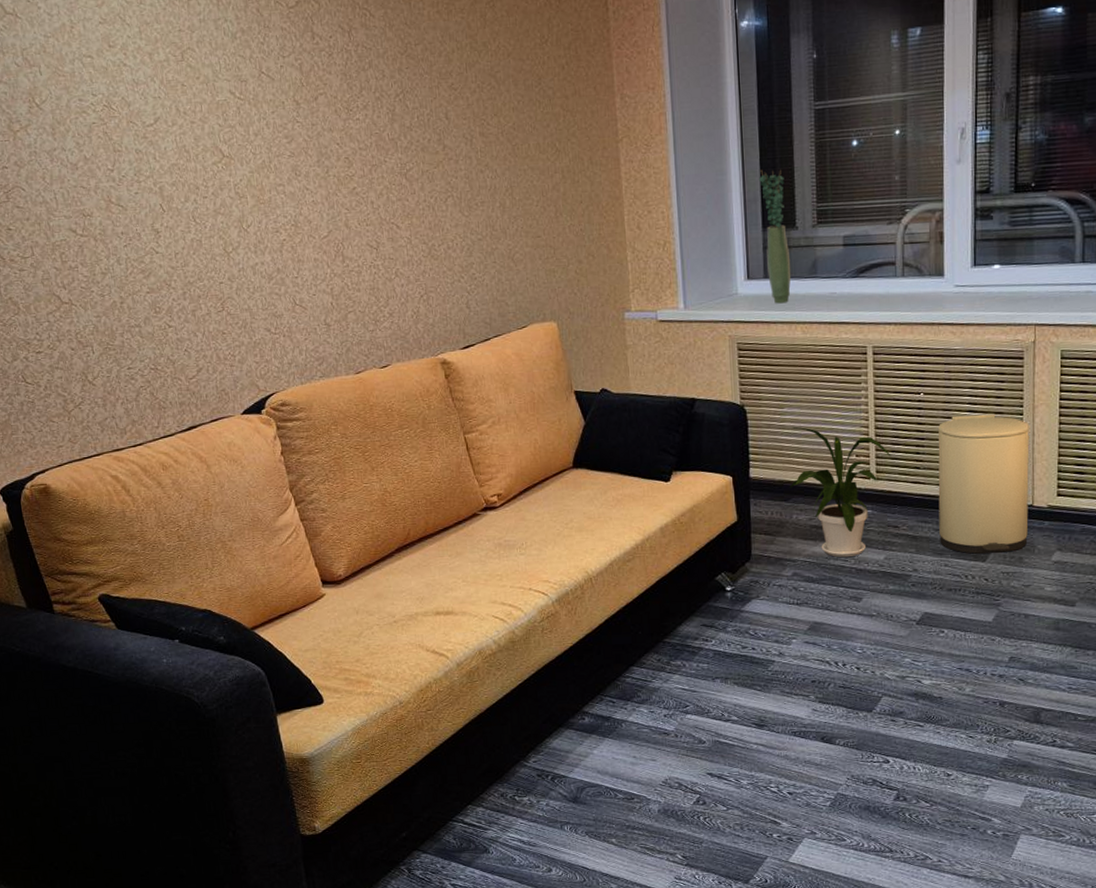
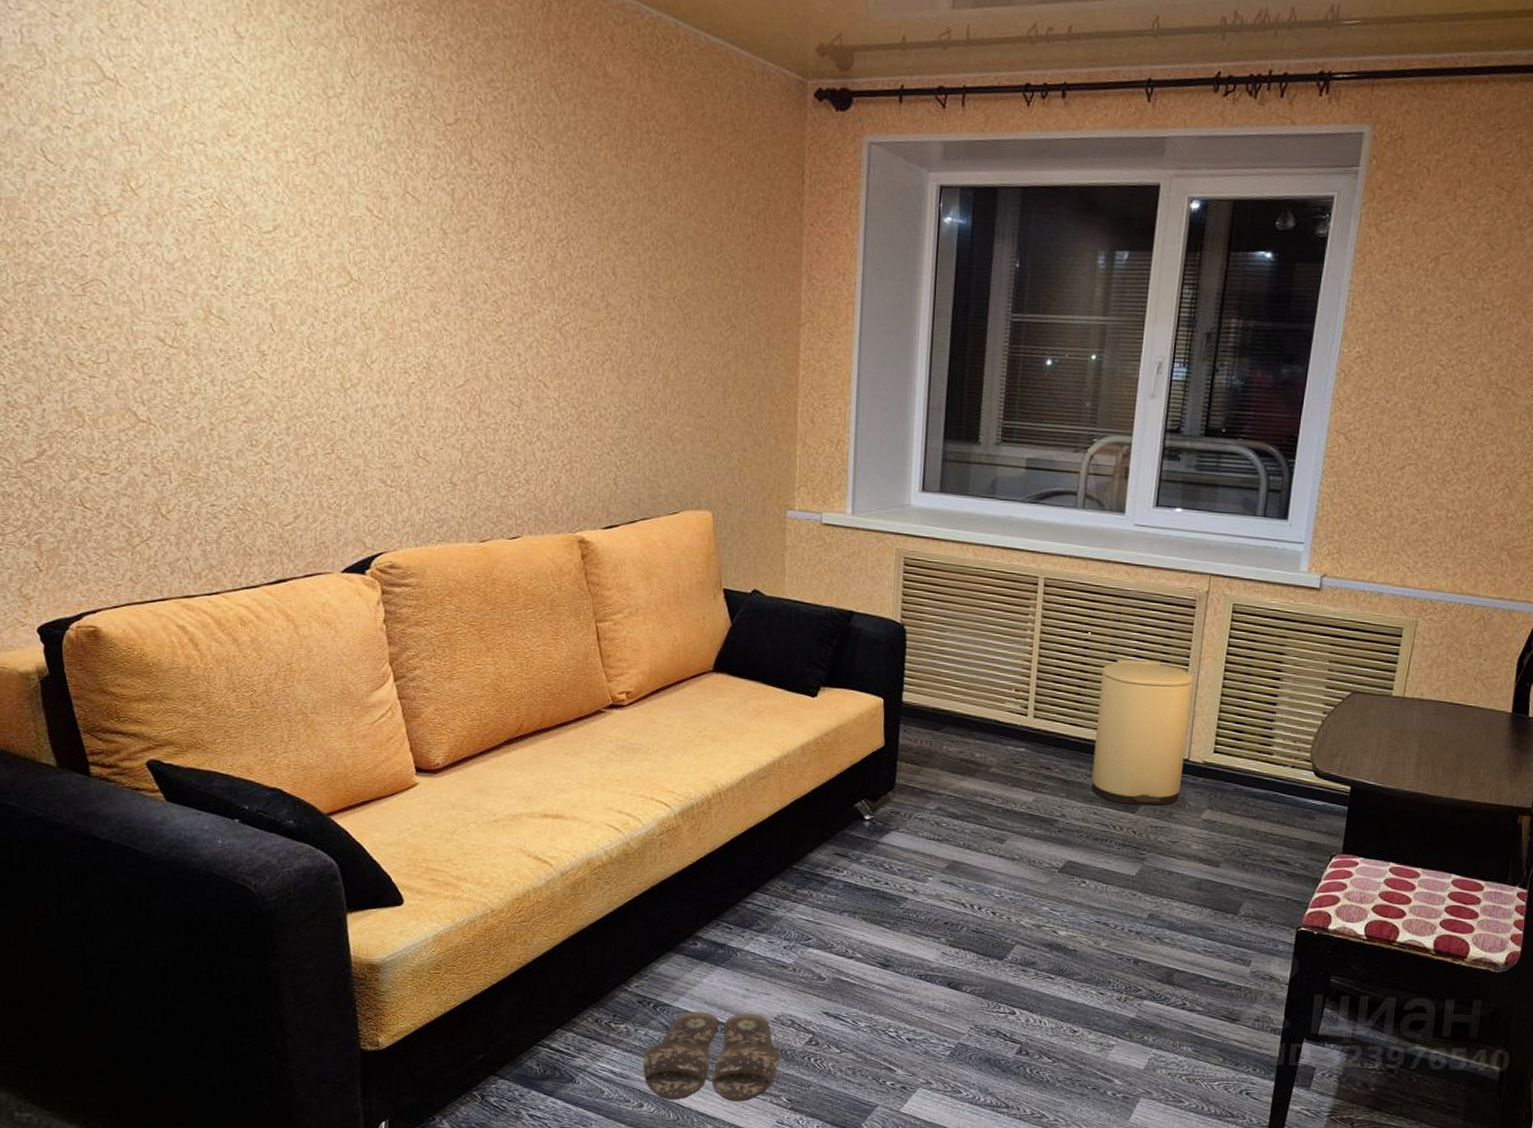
slippers: none [547,779,673,863] -> present [643,1011,783,1102]
vase: present [759,169,791,304] -> none [944,376,972,522]
house plant: present [789,427,891,558] -> none [942,654,1052,796]

